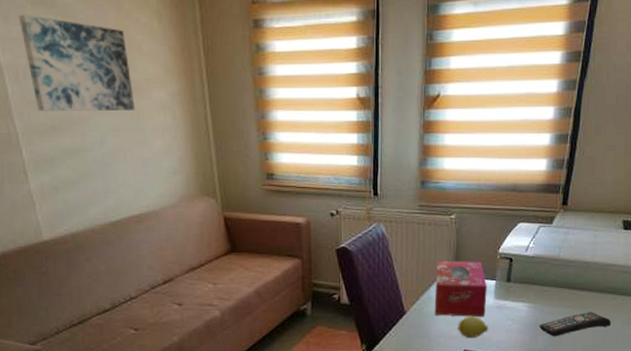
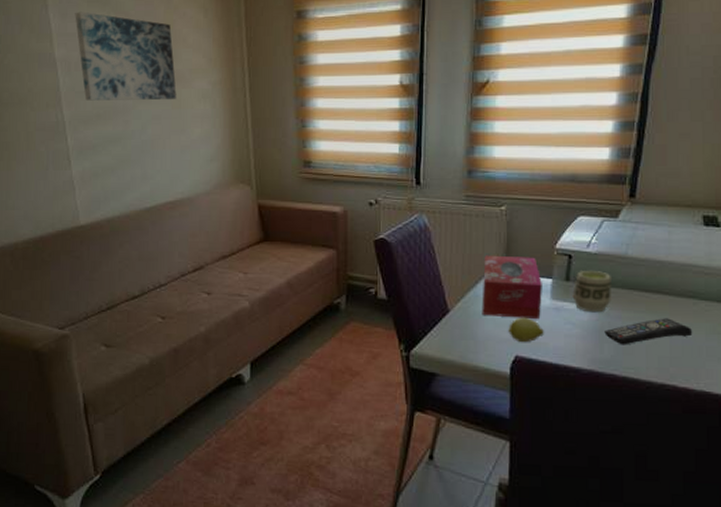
cup: none [513,271,547,309] -> present [572,270,613,313]

